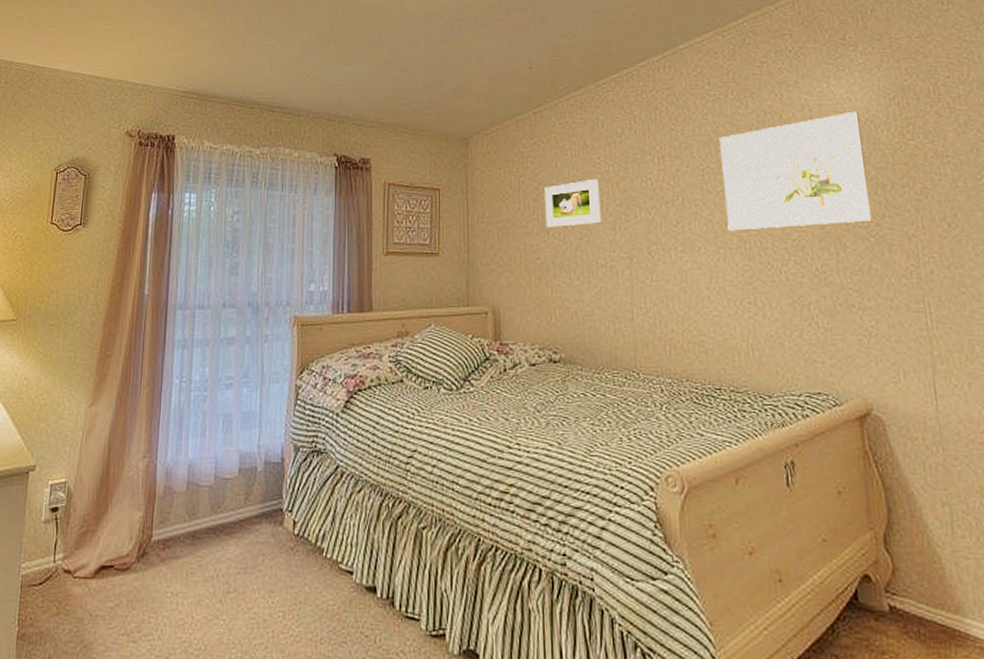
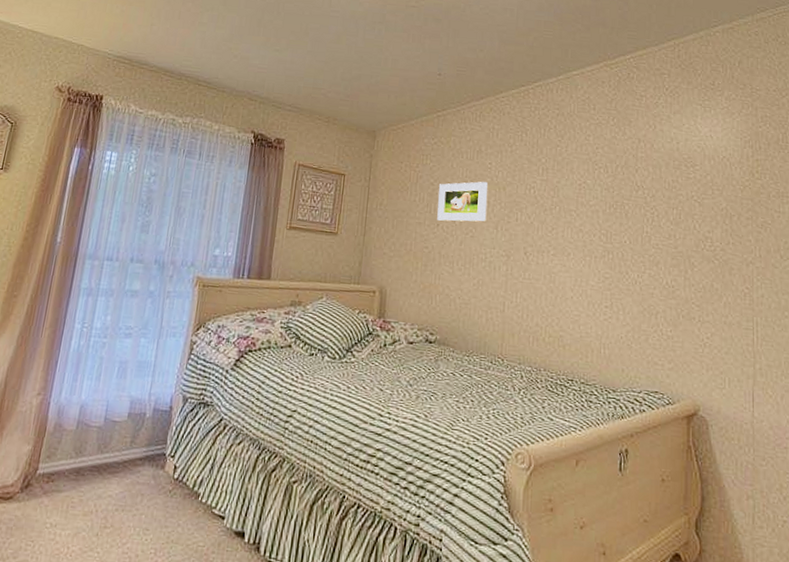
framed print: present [719,111,873,231] -> none [596,148,719,246]

